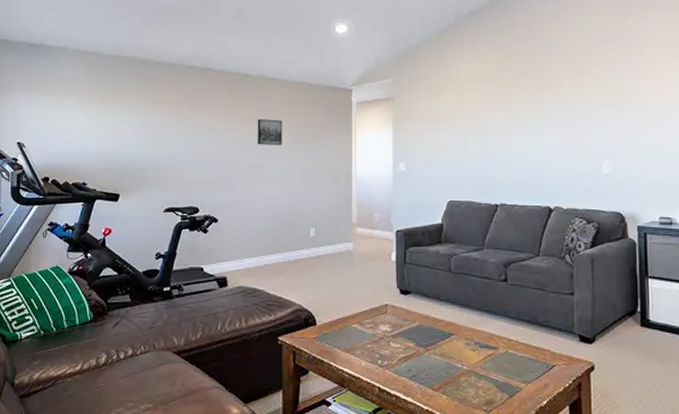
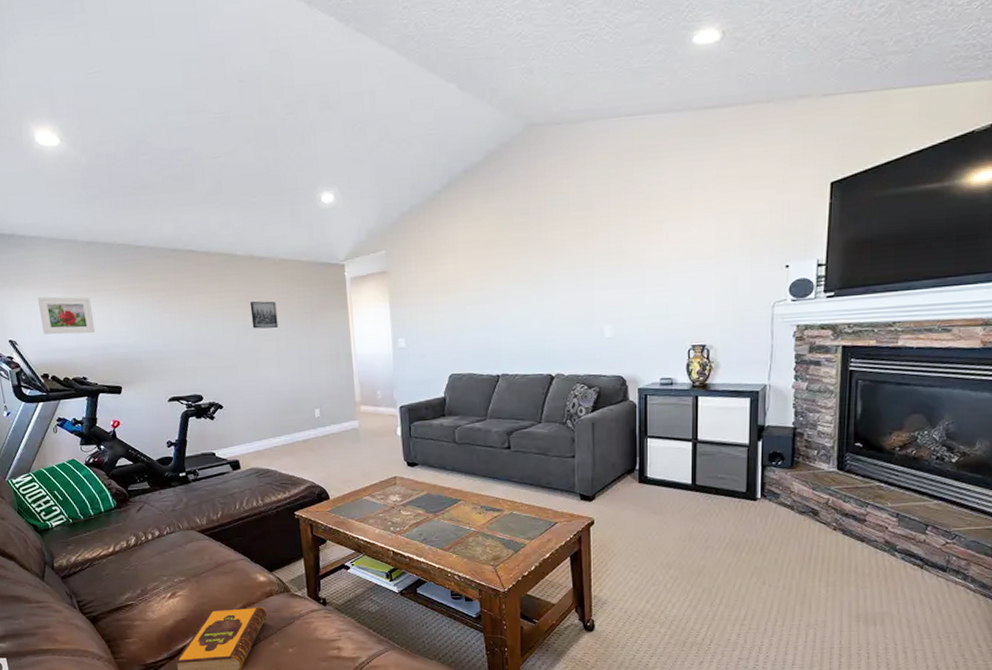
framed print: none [52,103,103,141] -> present [38,296,95,335]

